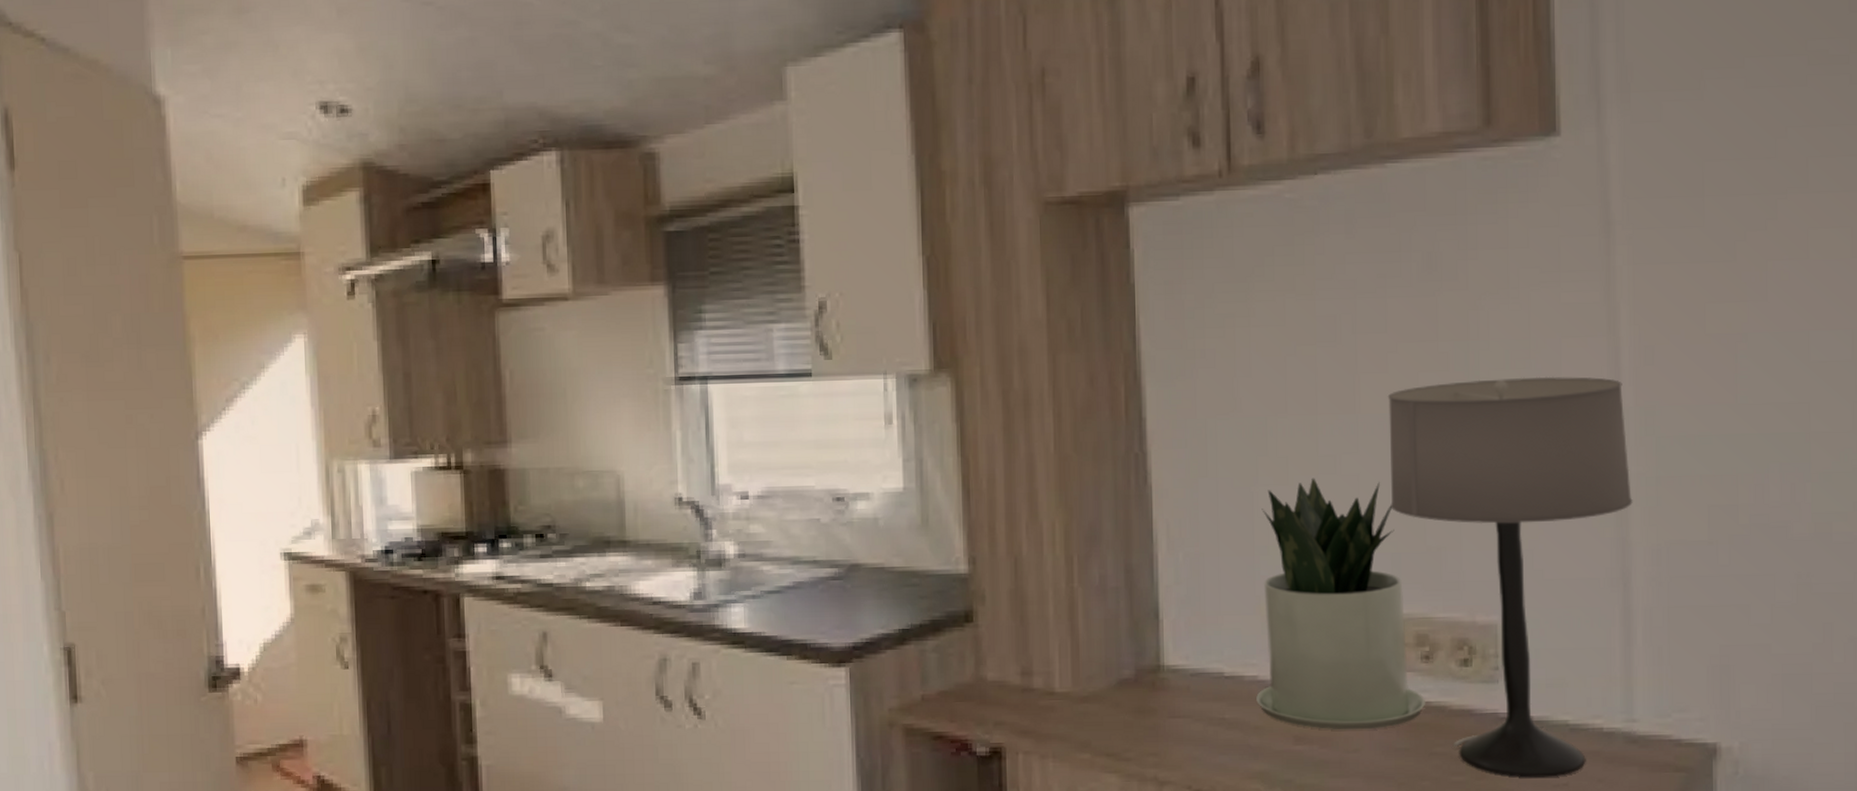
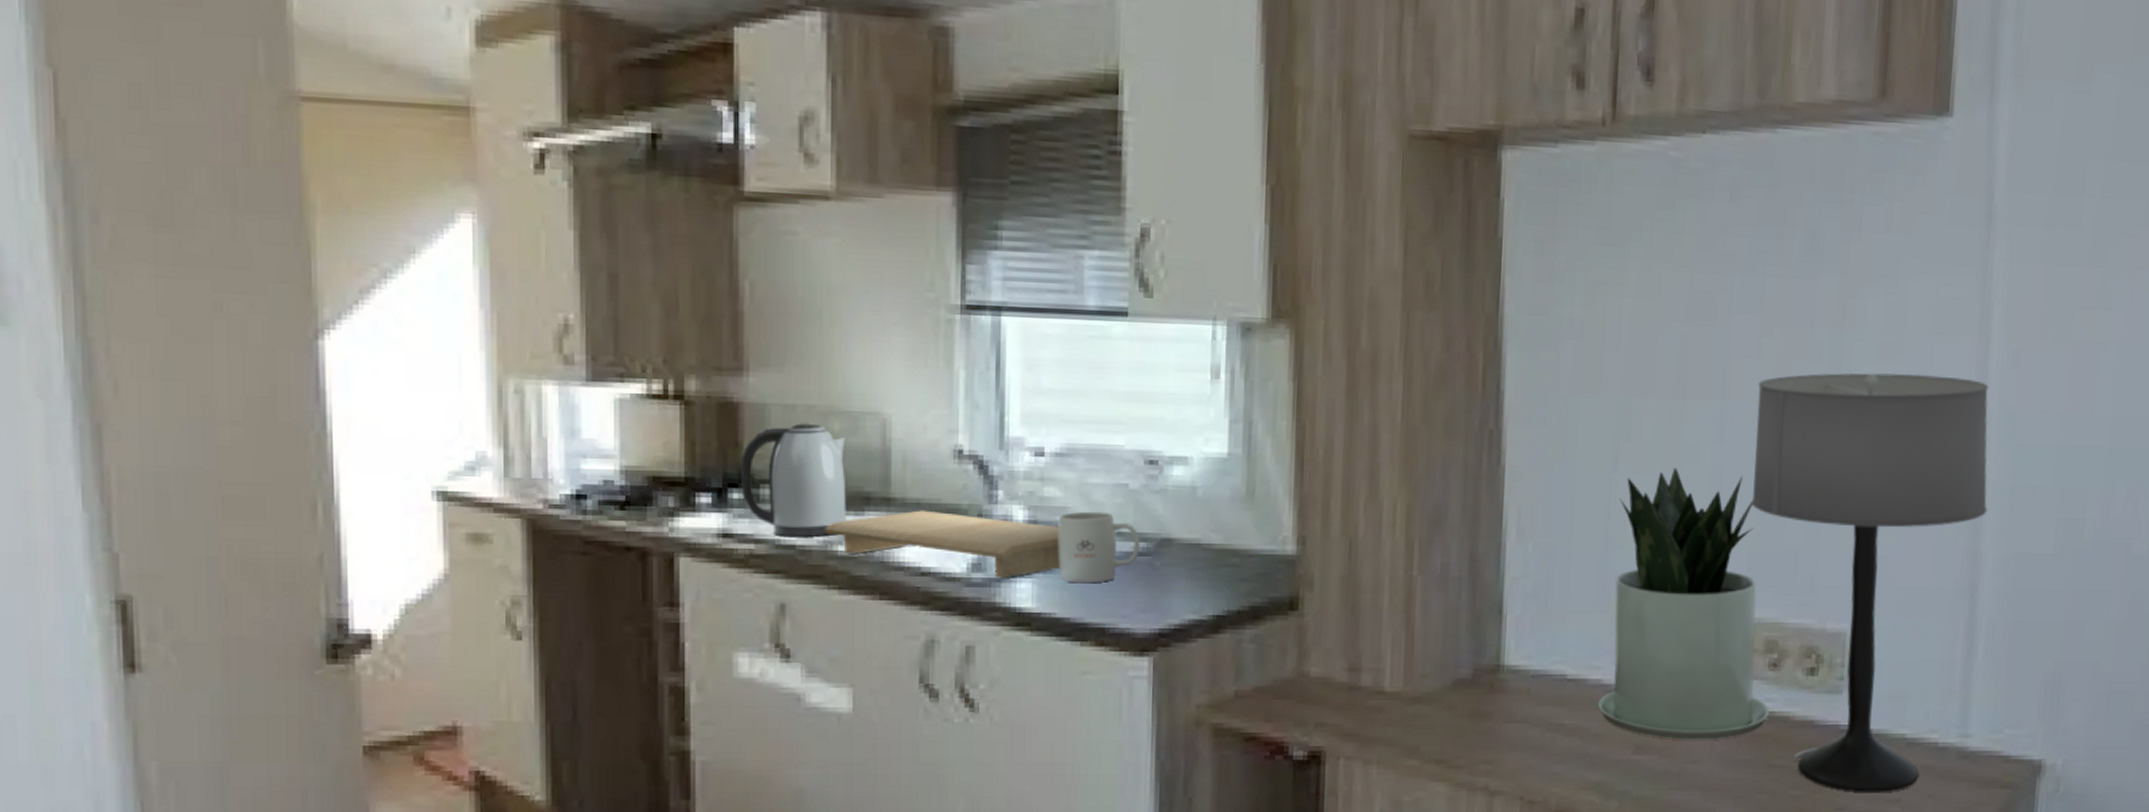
kettle: none [508,482,593,576] -> present [741,423,848,537]
cutting board: none [575,549,766,605] -> present [825,510,1060,579]
mug: none [763,543,833,606] -> present [1057,511,1141,584]

